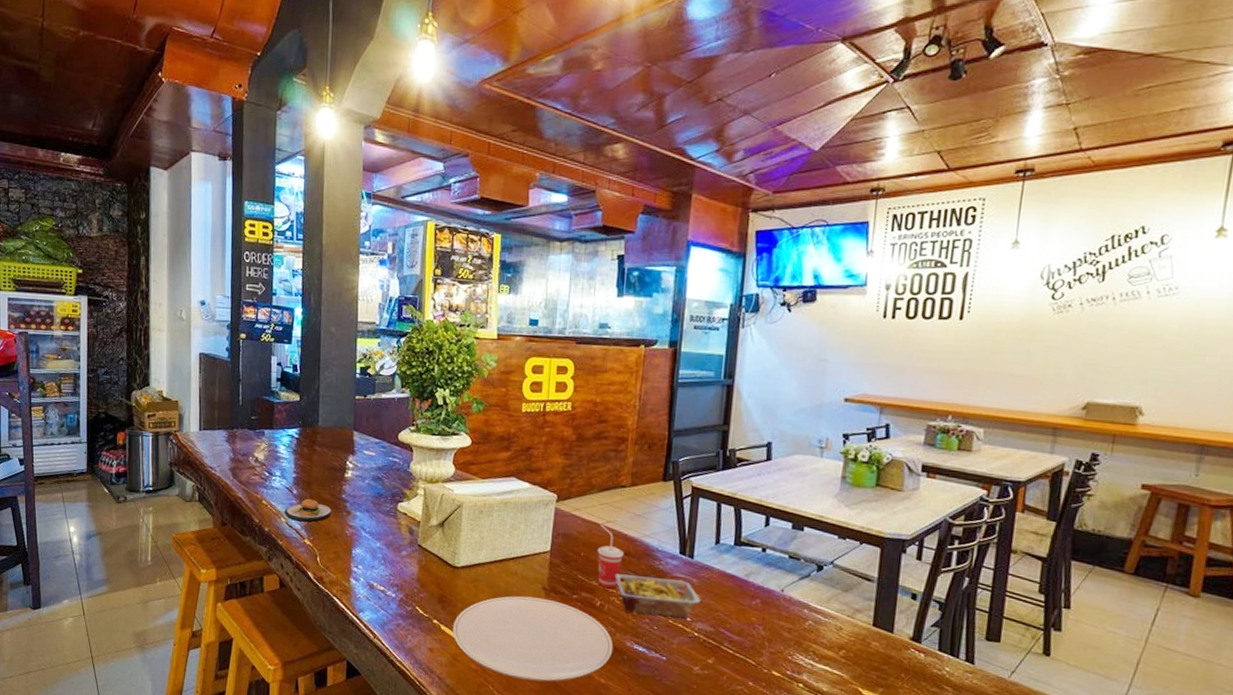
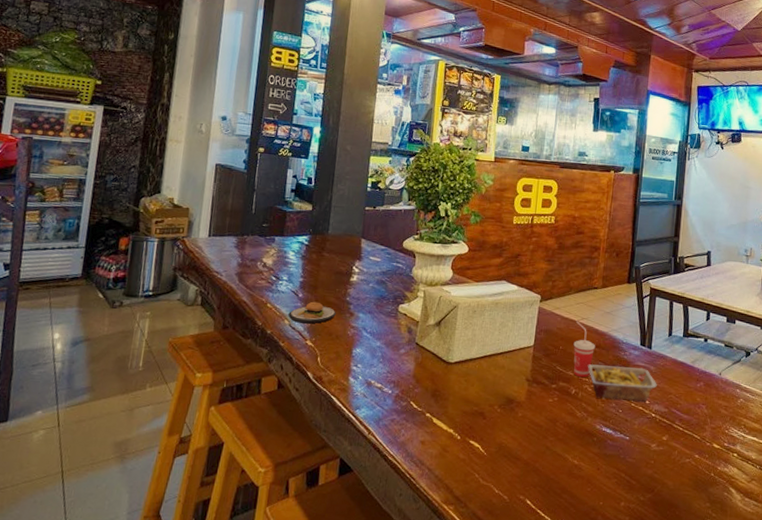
plate: present [452,596,614,682] -> none [443,387,586,467]

